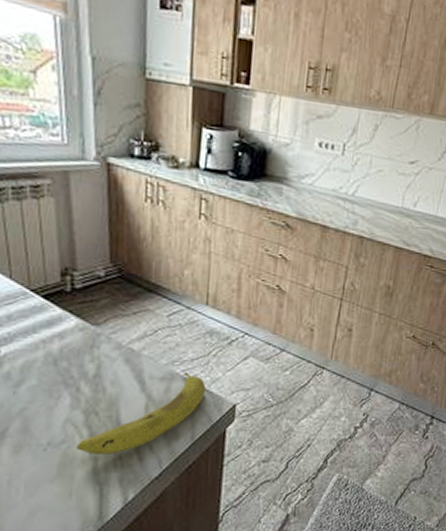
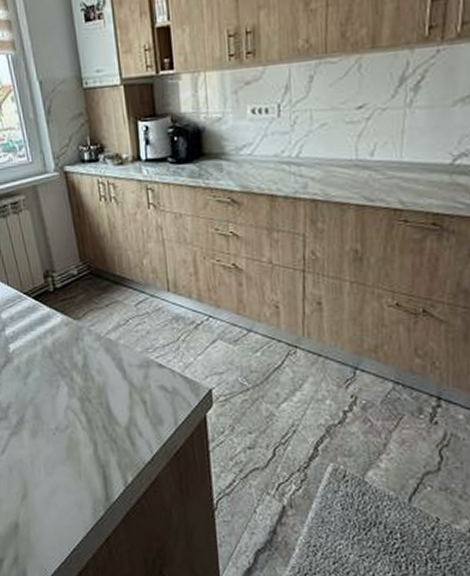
fruit: present [76,372,206,456] -> none [78,359,181,440]

